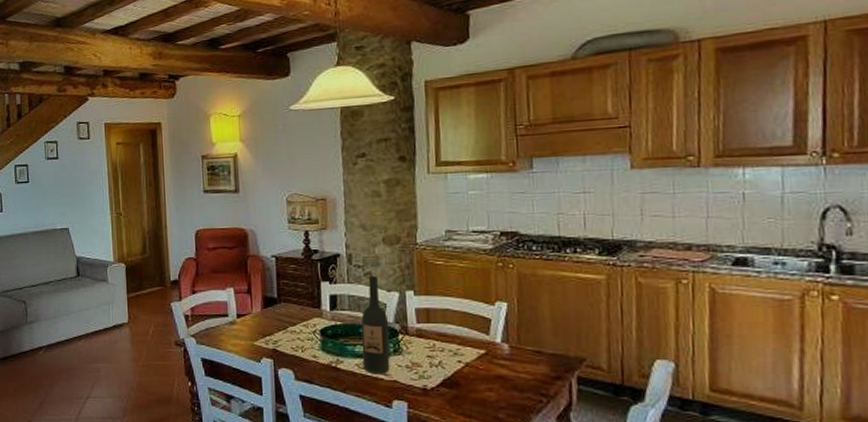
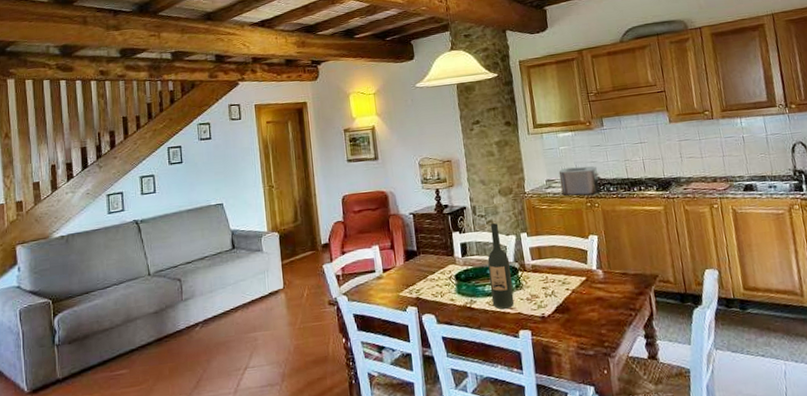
toaster: none [463,217,519,254] -> present [558,166,600,197]

